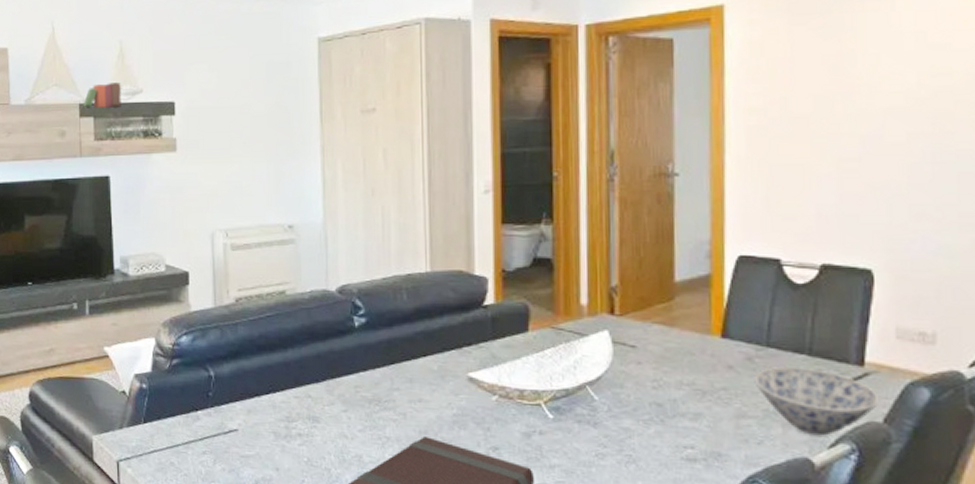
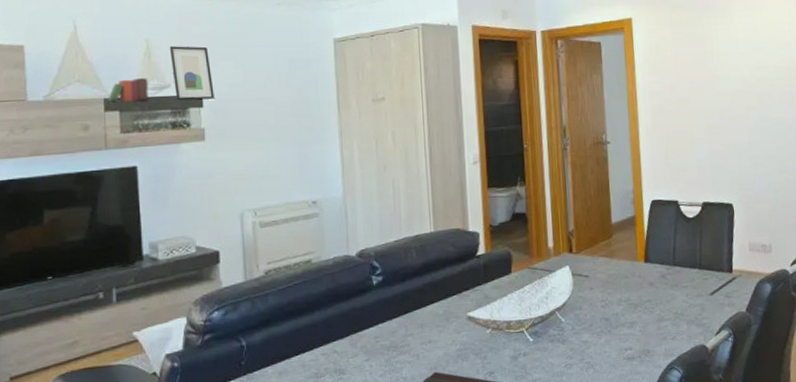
picture frame: none [142,47,187,108] -> present [169,46,214,101]
bowl: present [754,366,880,436] -> none [667,278,743,327]

